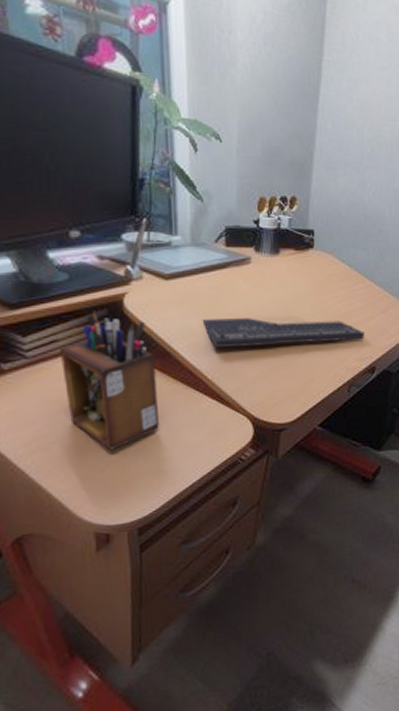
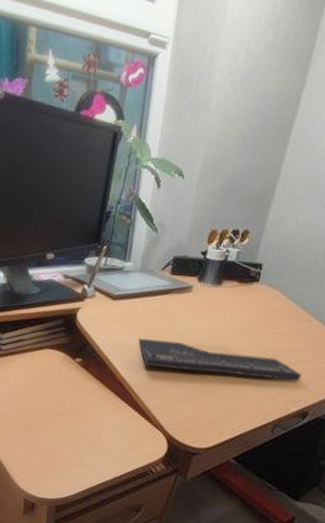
desk organizer: present [59,310,159,450] -> none [22,319,94,436]

